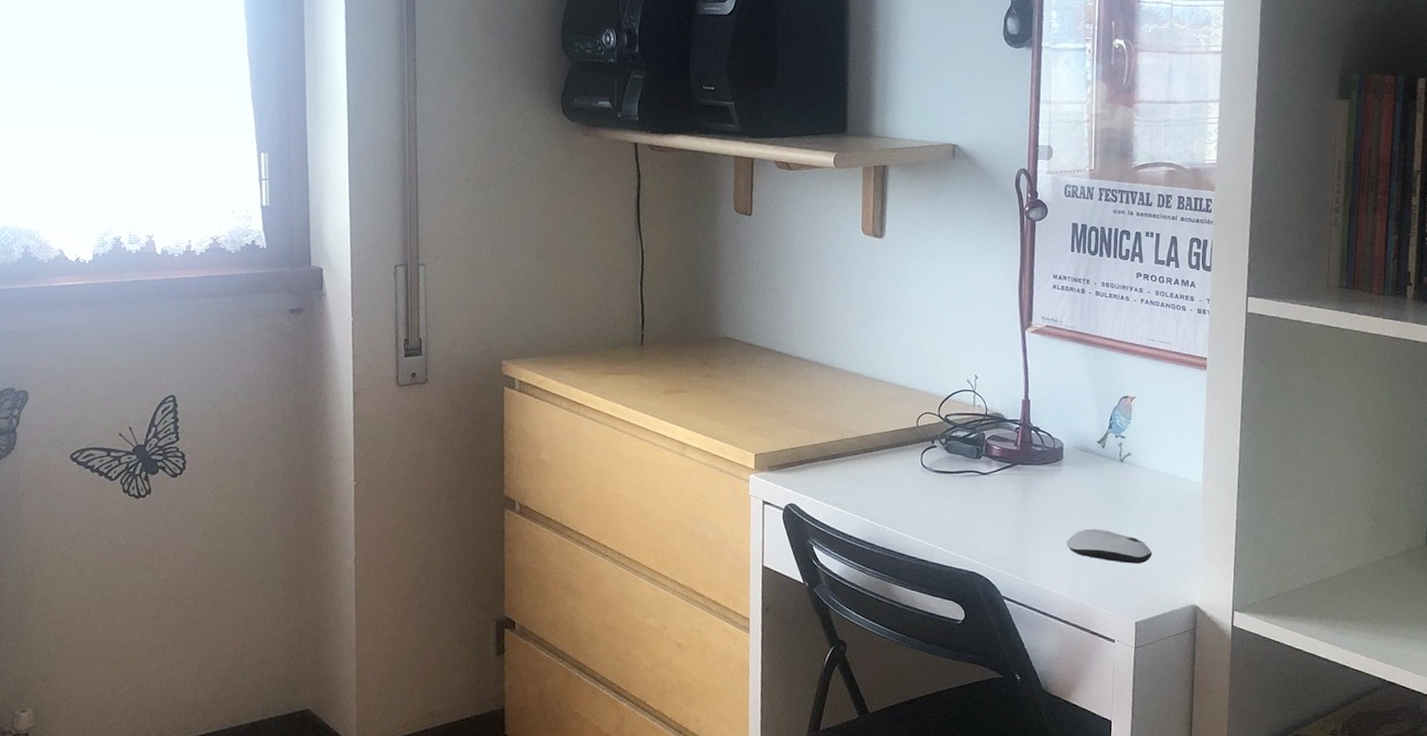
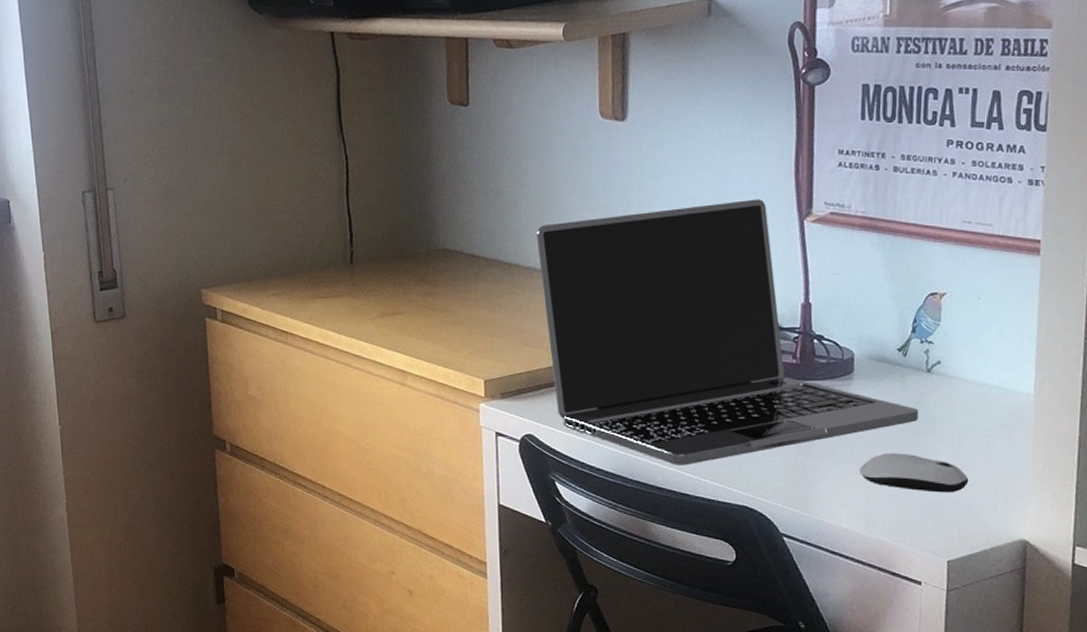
laptop: none [805,310,1114,535] -> present [536,199,919,466]

